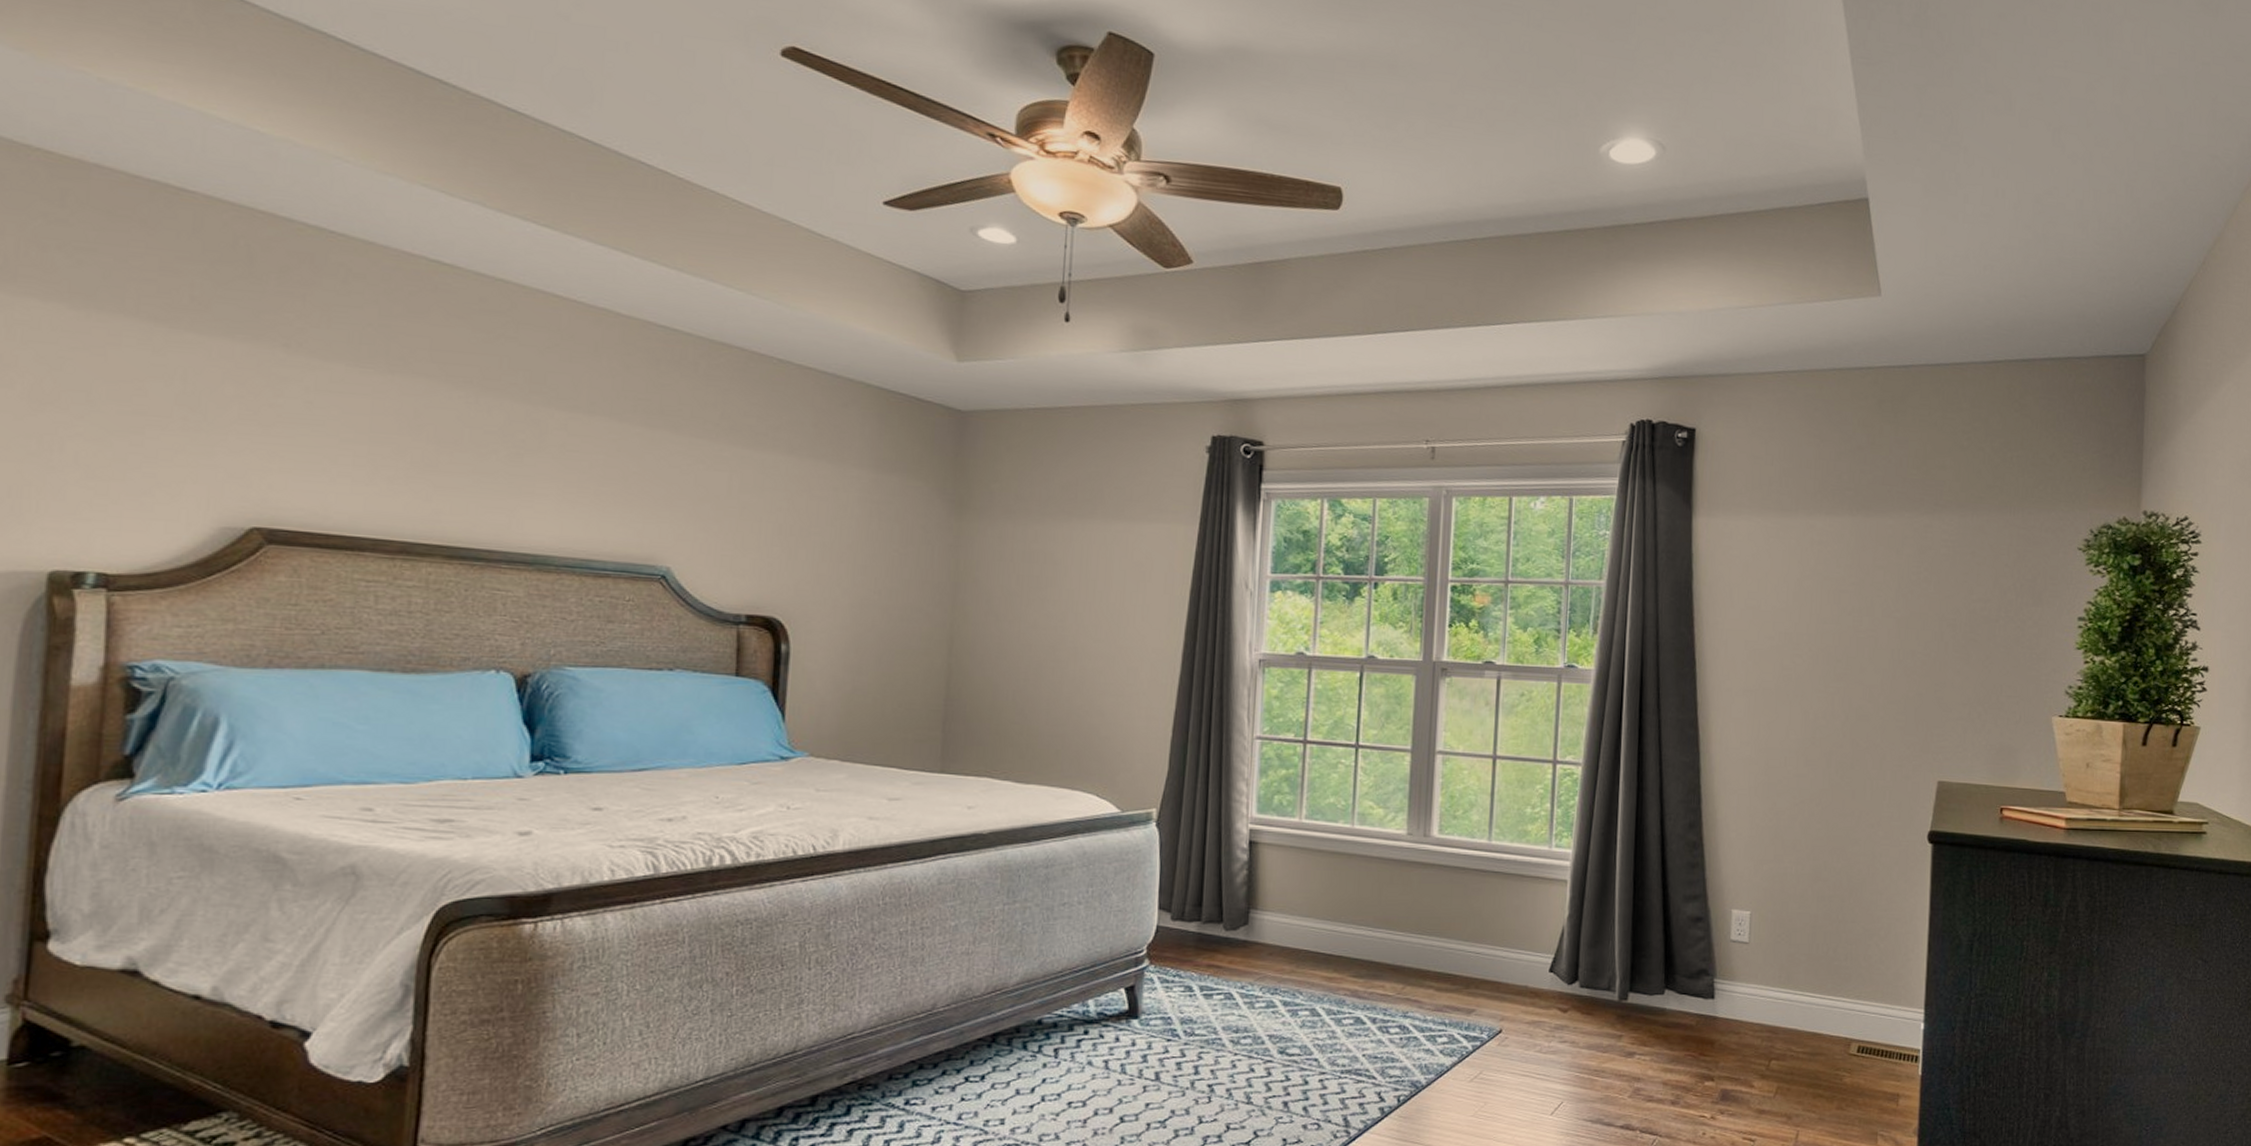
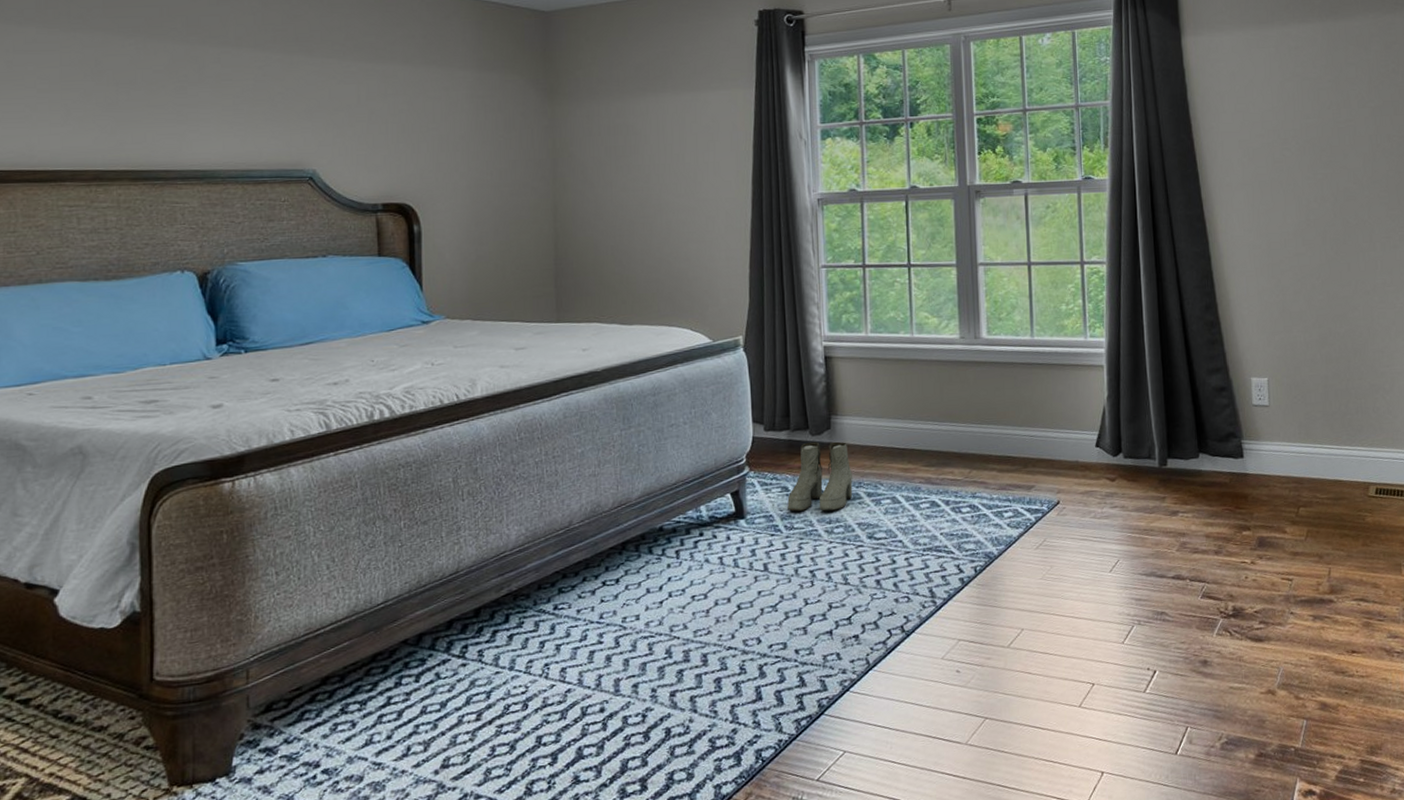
boots: none [1189,937,1268,1018] -> present [787,441,853,512]

